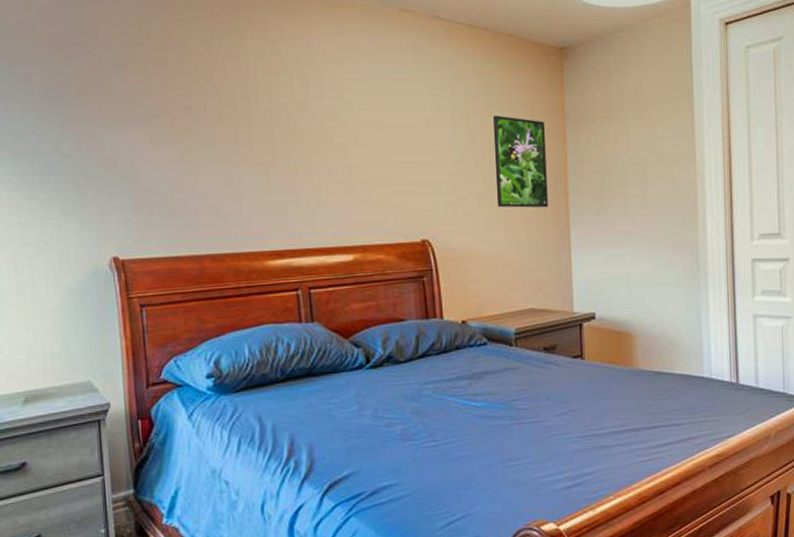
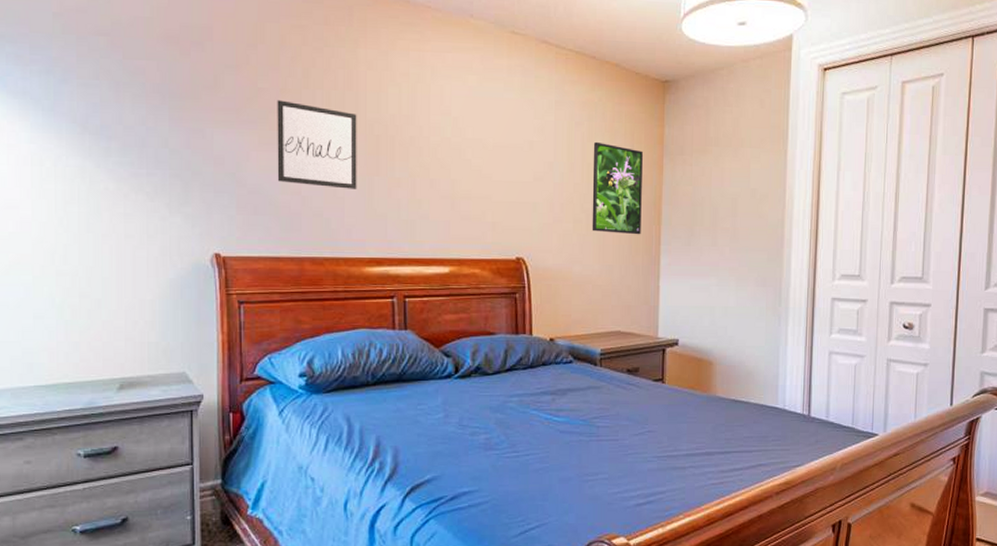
wall art: none [167,96,253,182] -> present [277,100,357,189]

